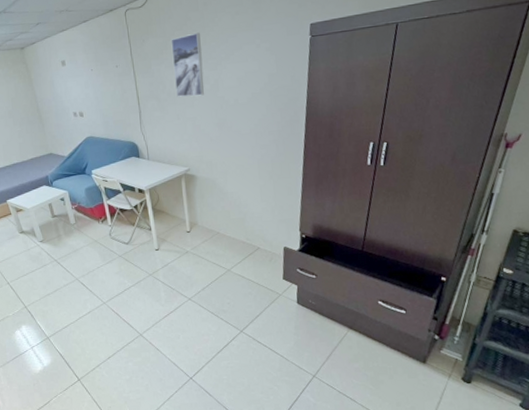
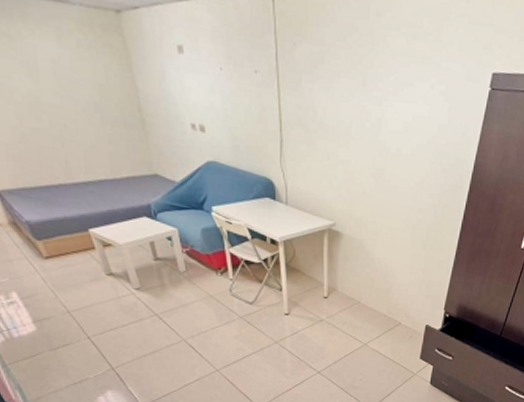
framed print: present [171,32,204,97] -> none [329,50,367,135]

